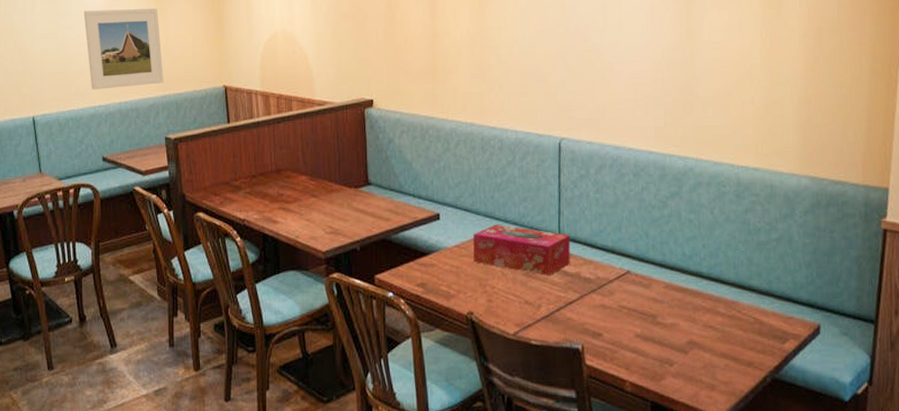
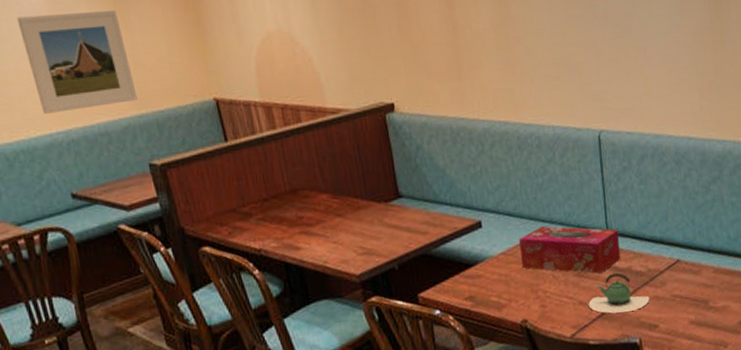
teapot: none [534,276,596,316] -> present [588,272,650,314]

